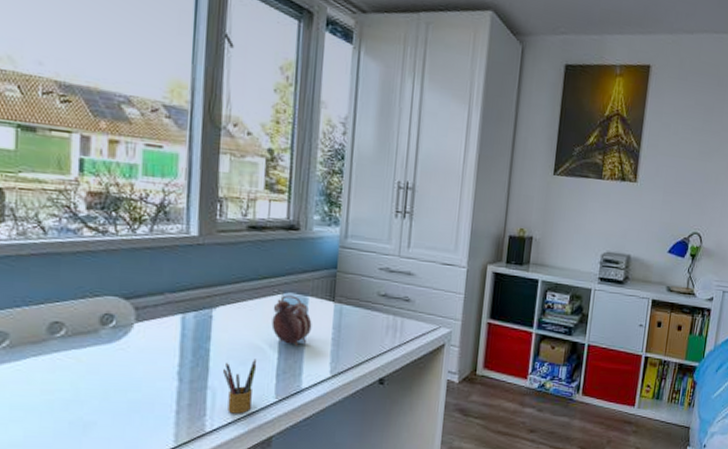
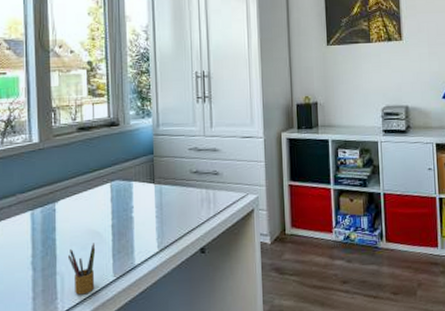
alarm clock: present [271,295,312,346] -> none [104,183,138,227]

